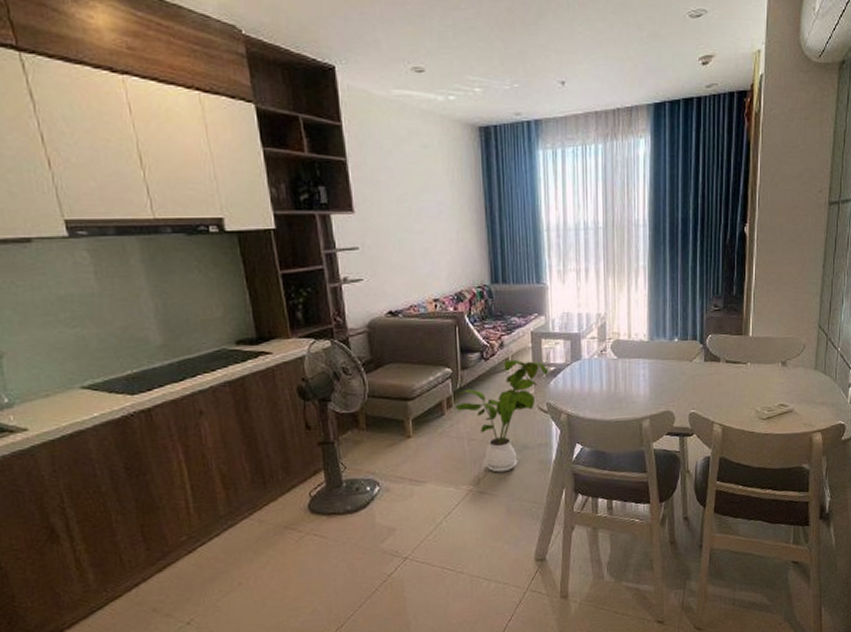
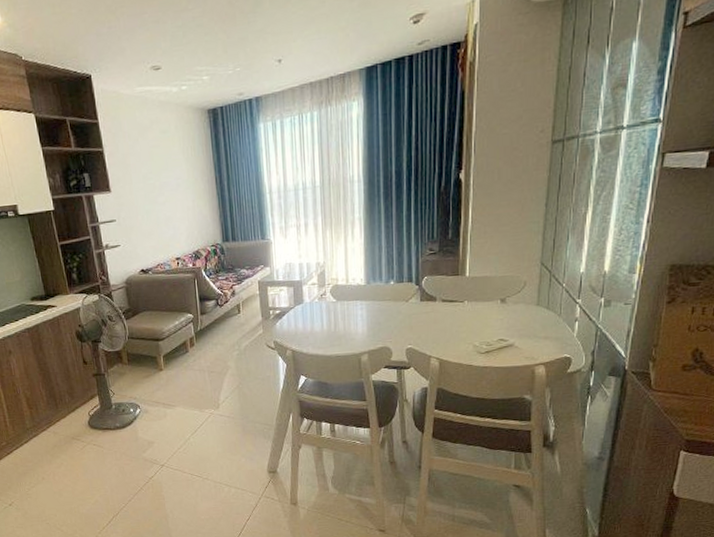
house plant: present [455,359,548,473] -> none [197,305,274,399]

